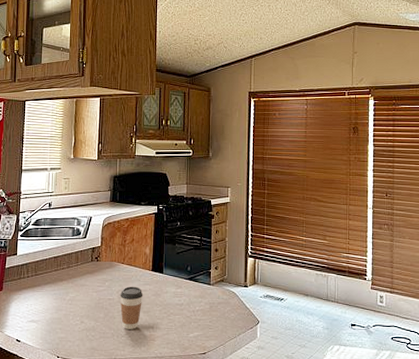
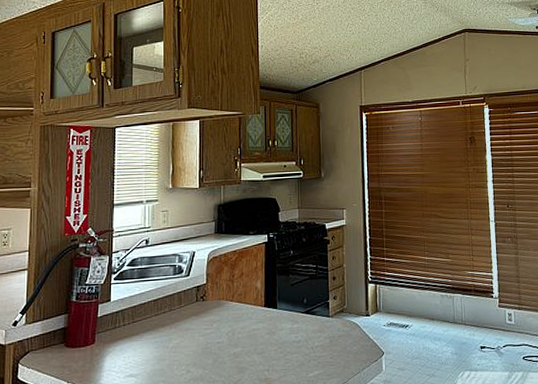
coffee cup: present [120,286,143,329] -> none [230,325,256,375]

